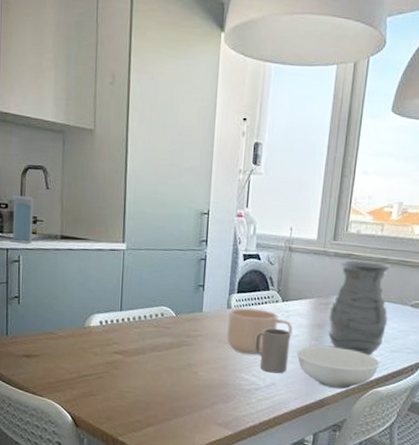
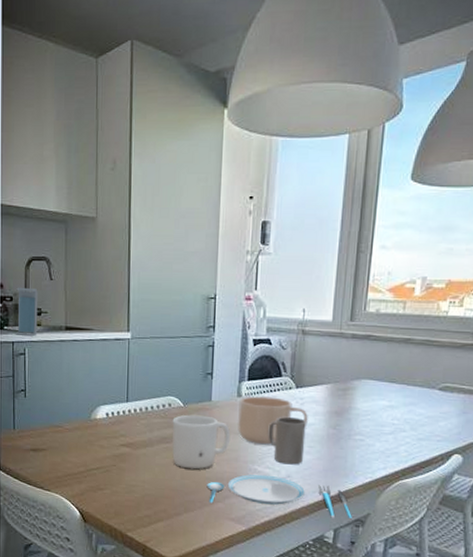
mug: none [163,324,220,377] -> present [171,414,231,470]
plate: none [196,382,330,425] -> present [207,474,352,520]
bowl: present [296,346,380,390] -> none [313,435,406,482]
vase: present [328,260,392,356] -> none [347,342,416,445]

